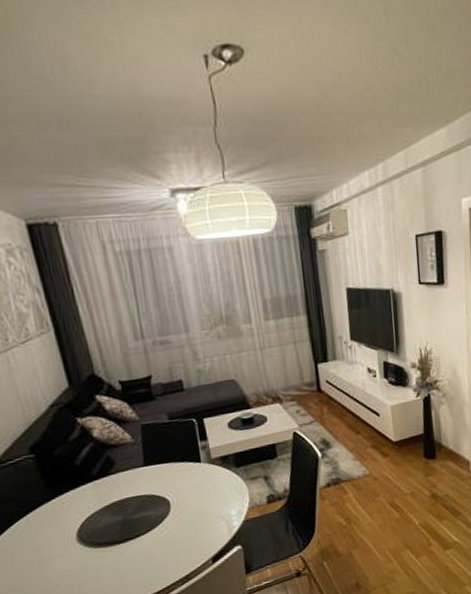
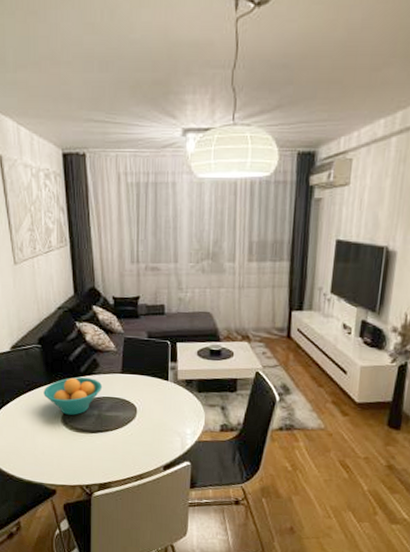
fruit bowl: none [46,479,124,531] -> present [43,377,103,415]

